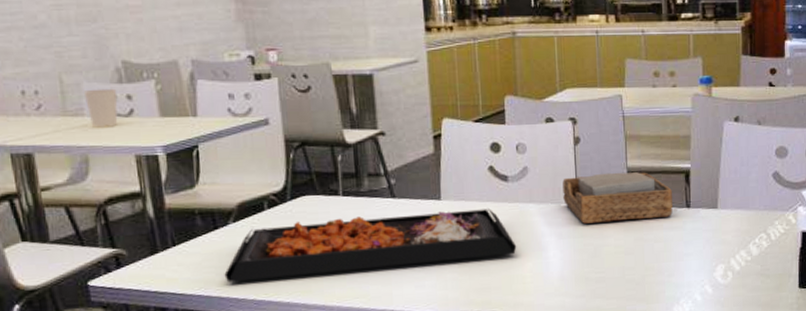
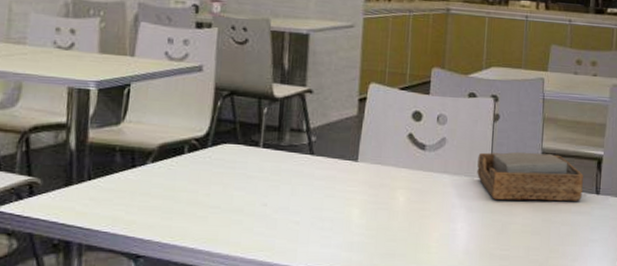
cup: present [84,88,118,128] -> none [30,20,62,58]
food tray: present [224,207,517,283] -> none [134,168,426,223]

